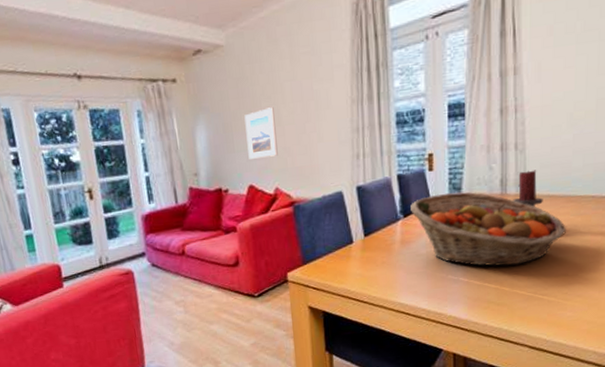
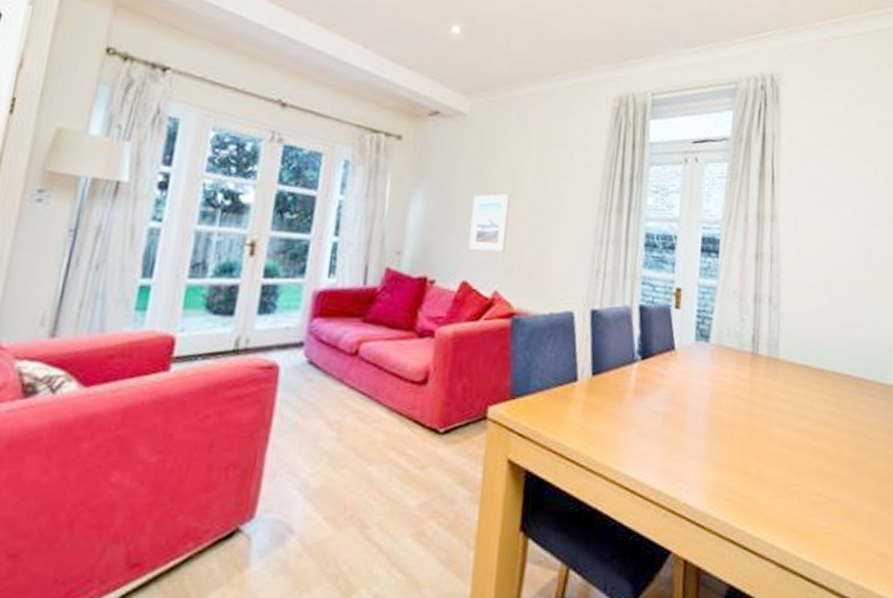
fruit basket: present [410,192,566,267] -> none [650,339,820,447]
candle holder: present [513,170,543,207] -> none [764,330,797,376]

